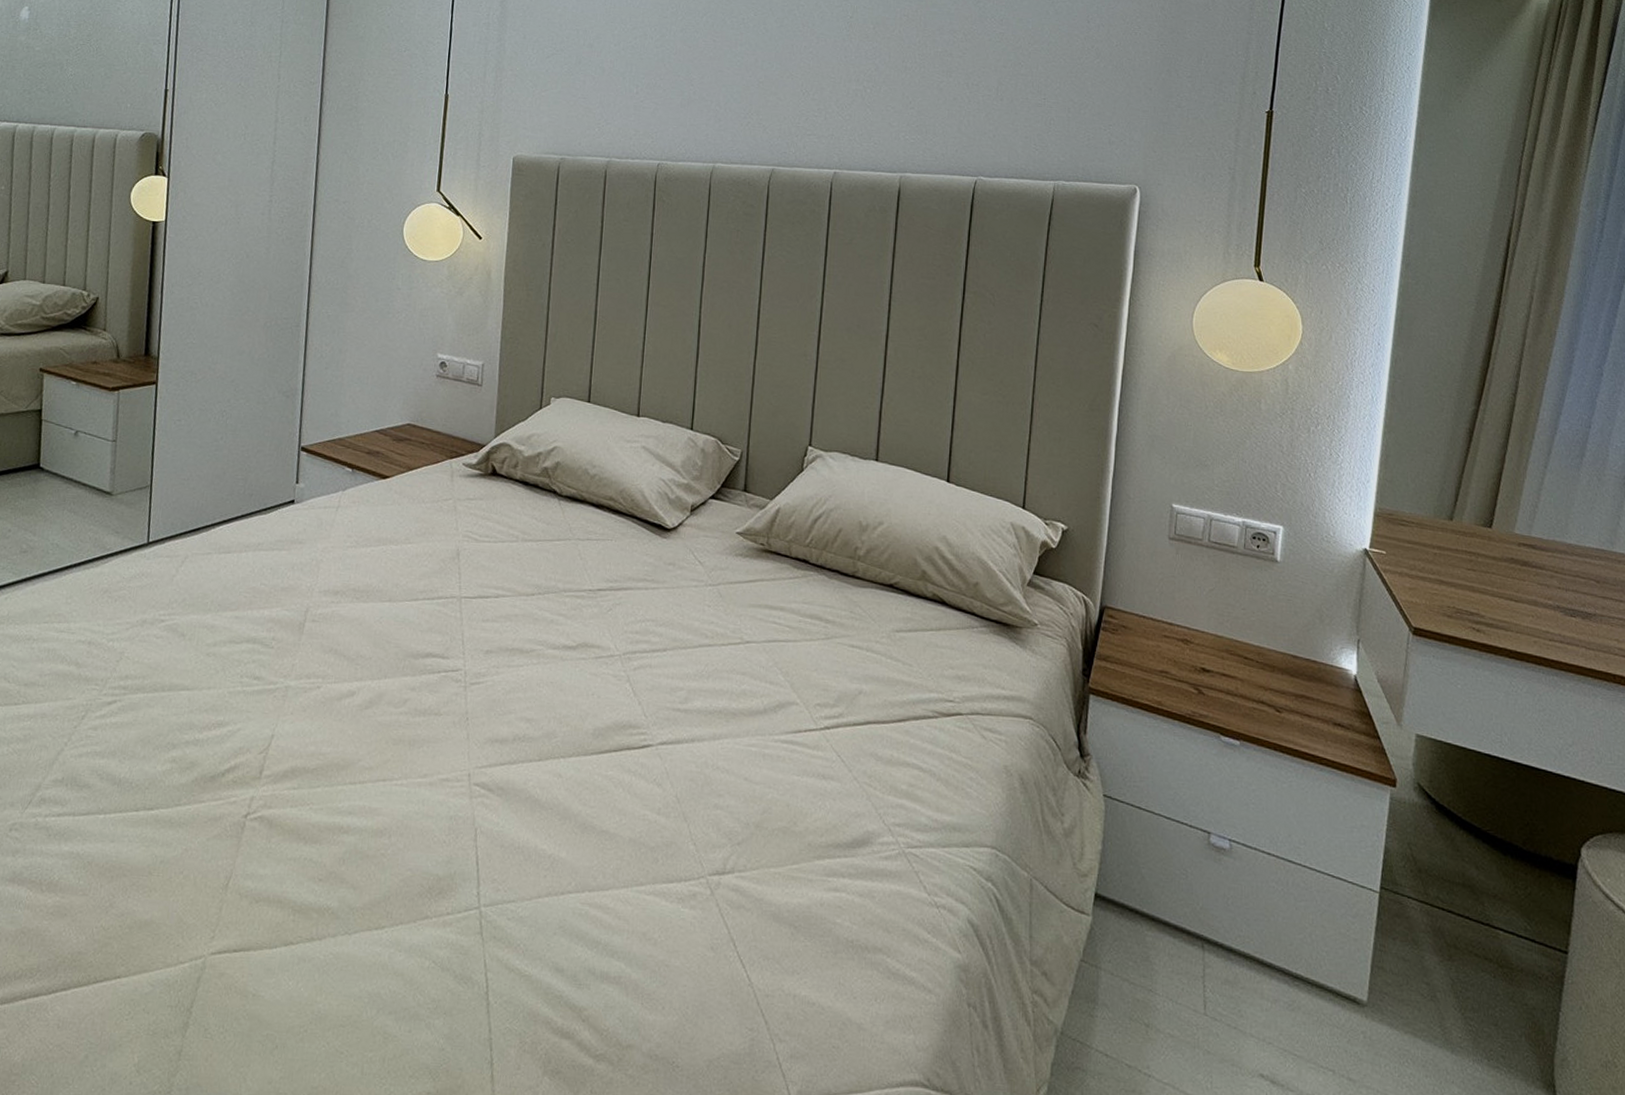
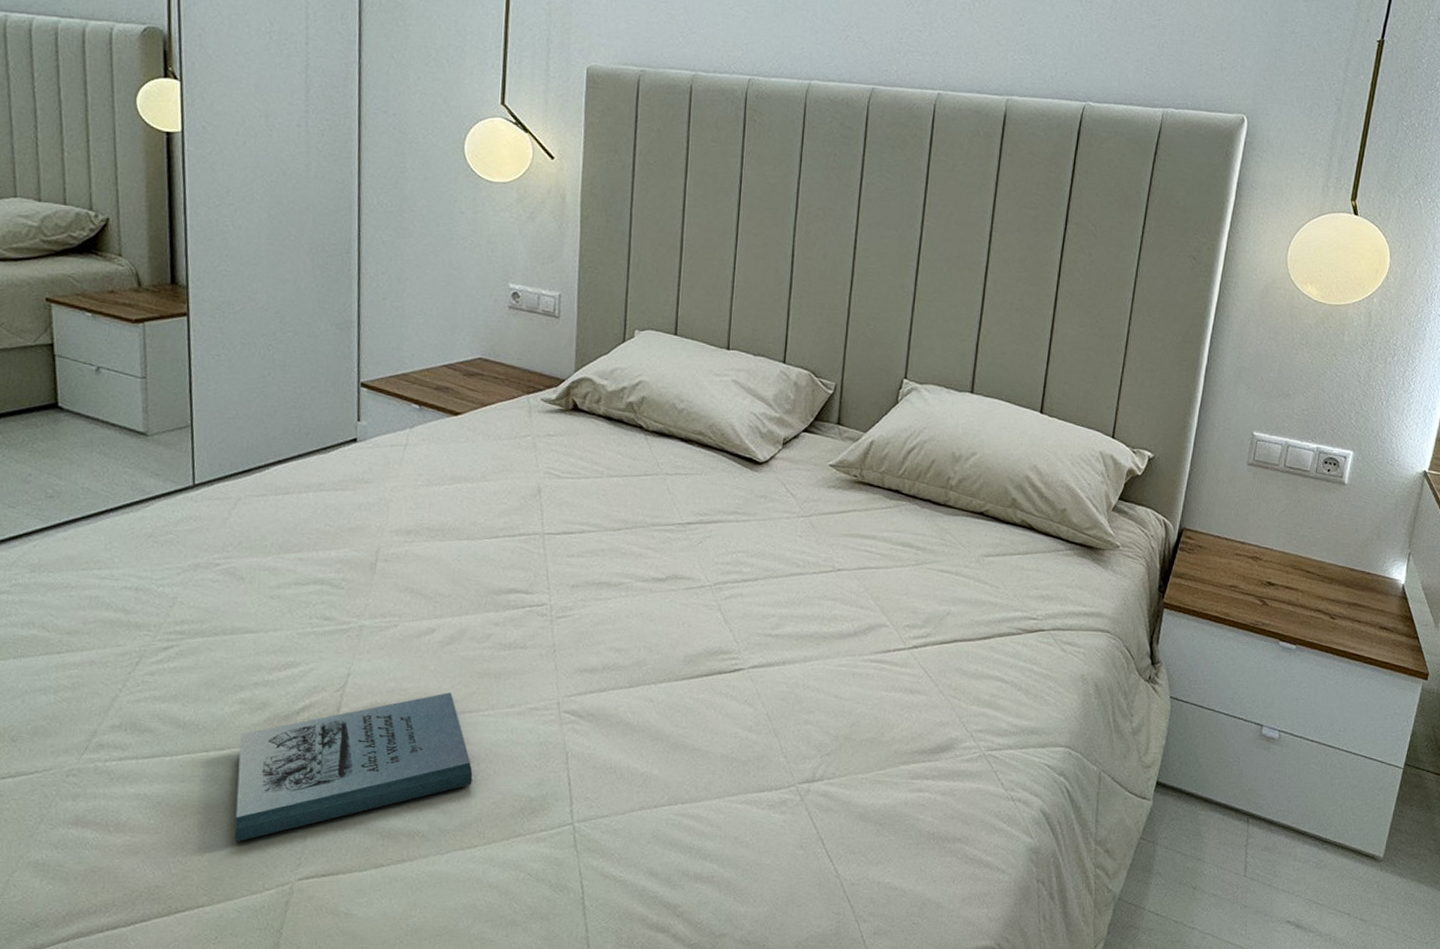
book: none [155,759,384,910] -> present [235,692,473,843]

